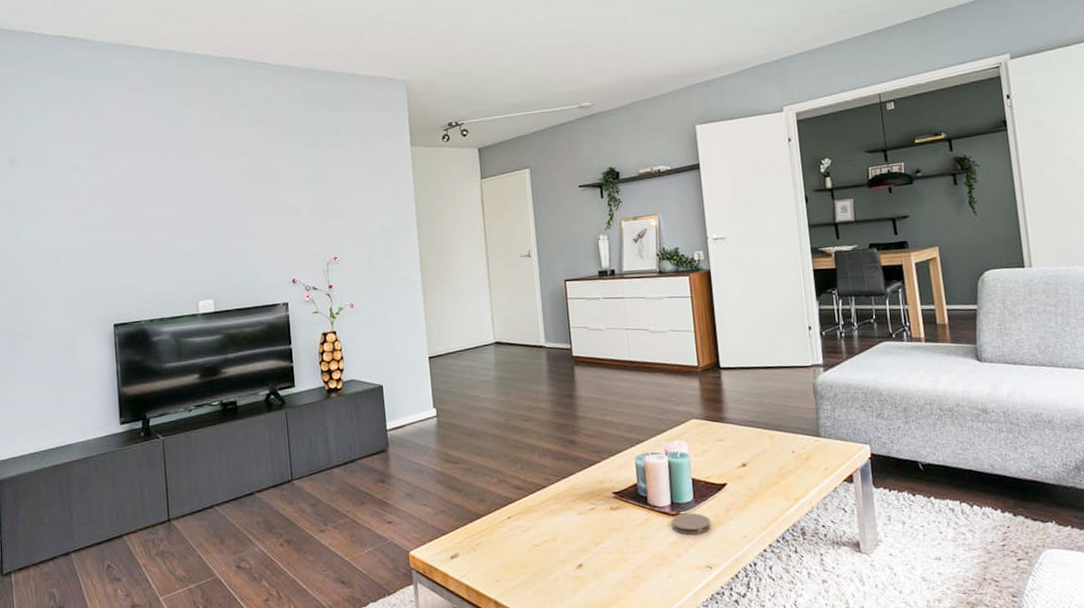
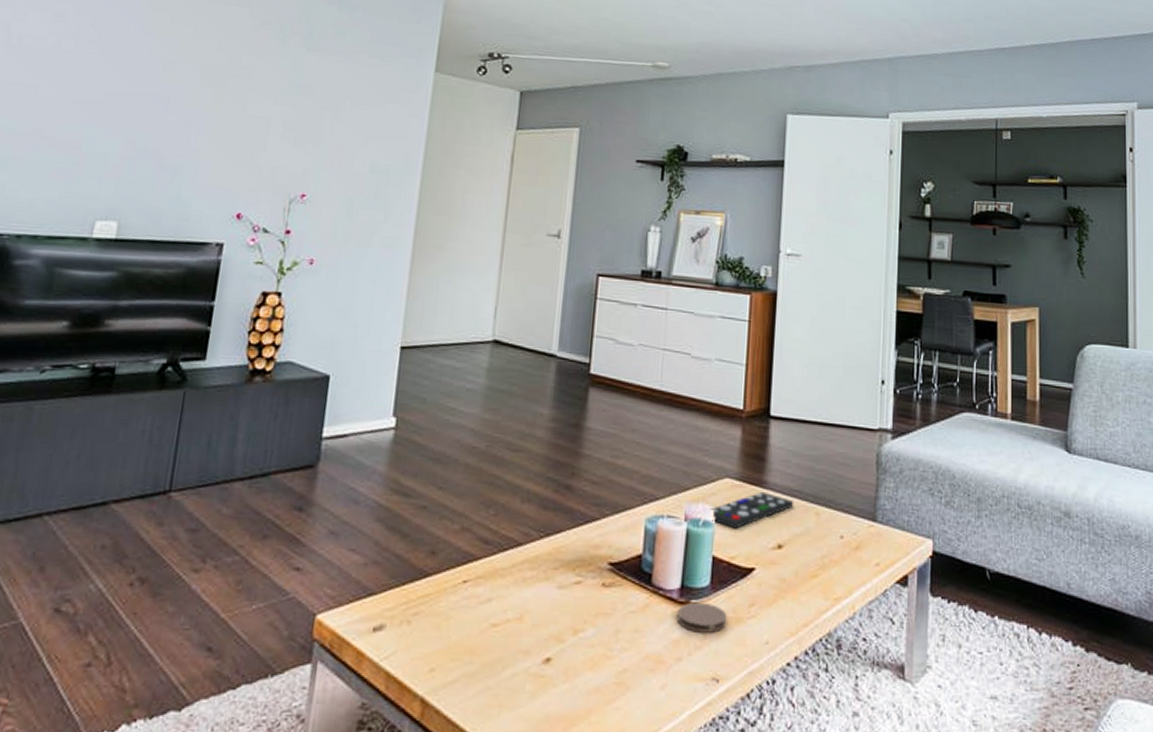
remote control: none [683,425,751,456] -> present [709,491,794,529]

